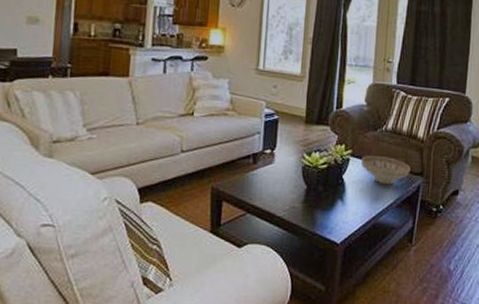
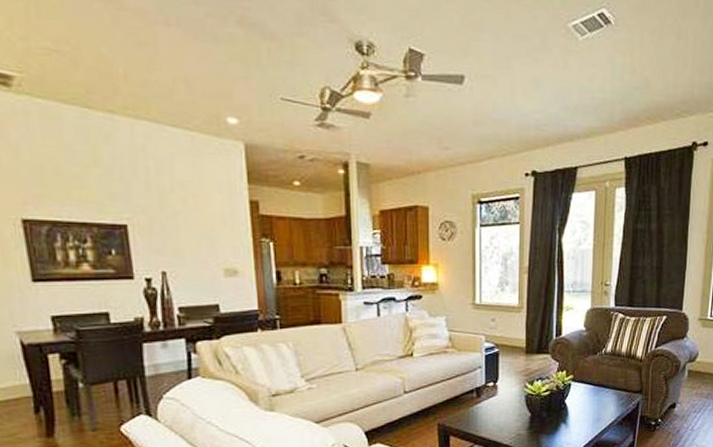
decorative bowl: present [360,155,411,185] -> none [582,378,630,405]

